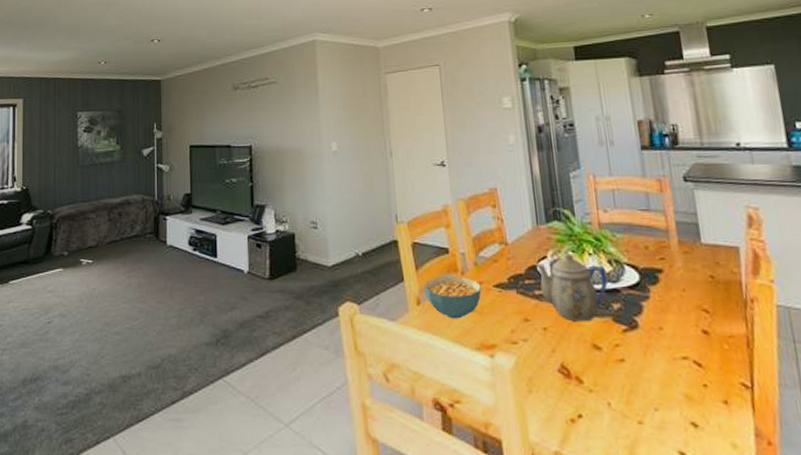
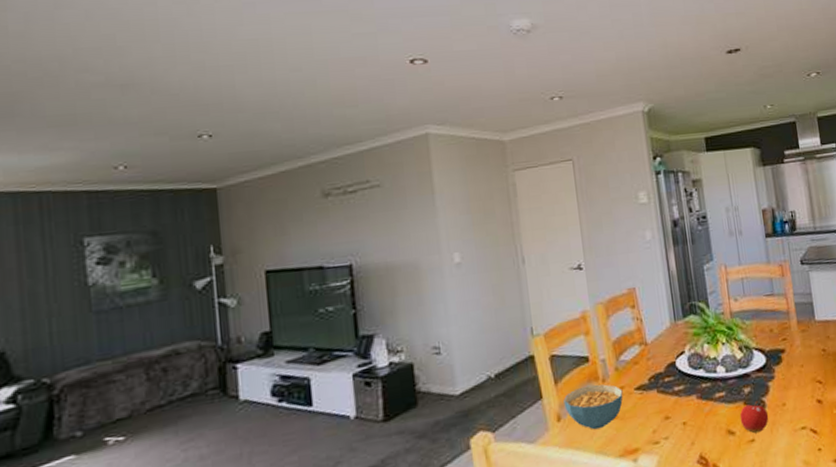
teapot: present [535,252,608,322] -> none [674,345,739,412]
fruit: none [607,320,642,354] -> present [739,401,769,434]

